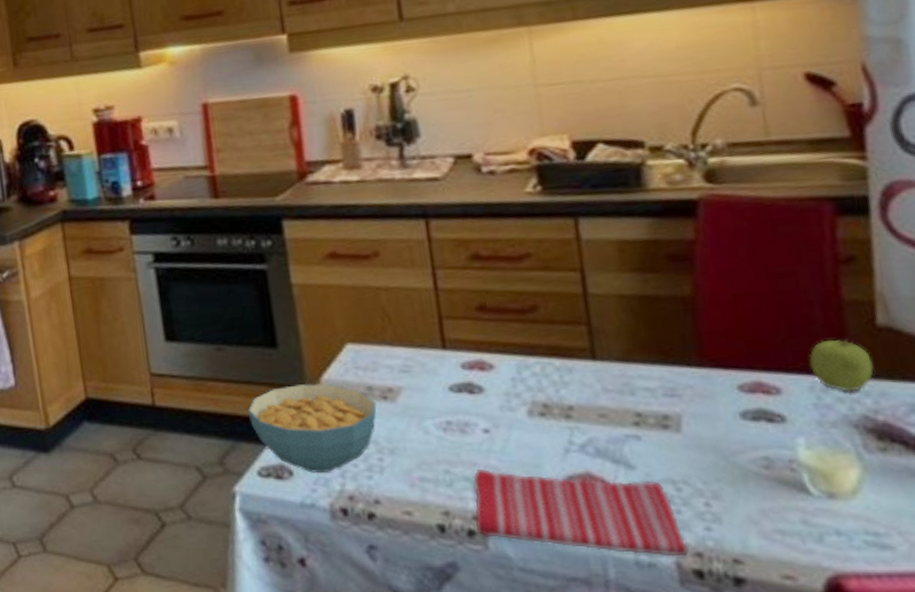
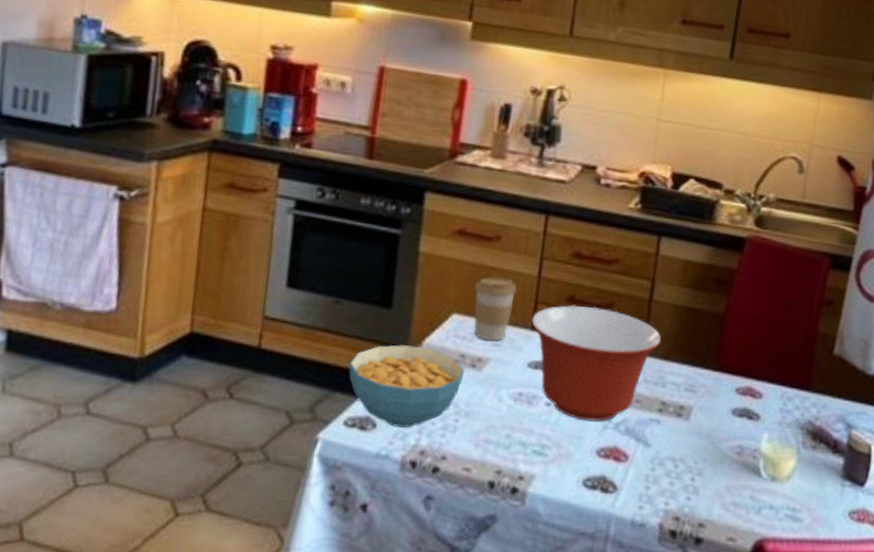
coffee cup: none [363,296,414,368] -> present [473,276,517,341]
mixing bowl: none [439,312,615,446] -> present [531,304,662,422]
dish towel: present [472,468,689,557] -> none [519,435,671,519]
fruit: present [808,338,874,392] -> none [785,361,824,402]

